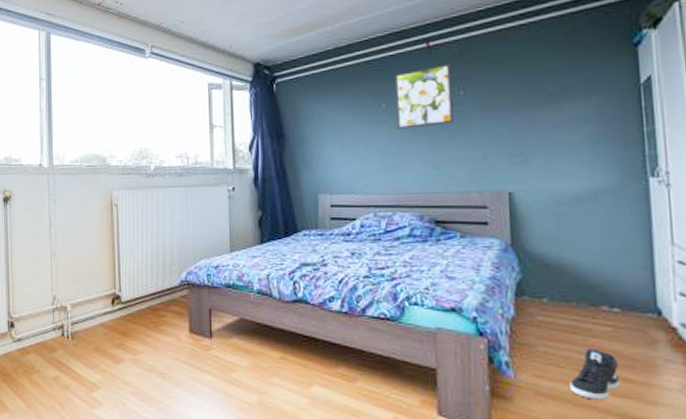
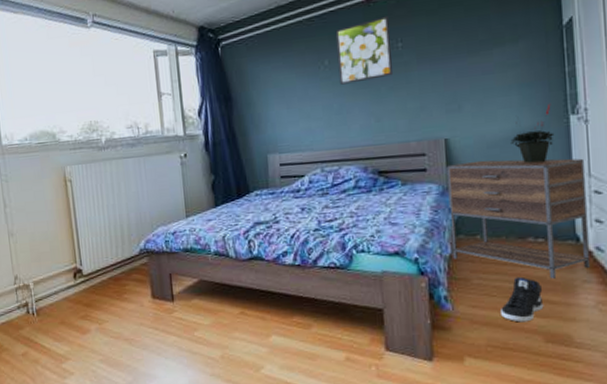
nightstand: none [510,218,675,354] -> present [446,158,591,279]
potted plant: none [582,164,632,225] -> present [510,104,555,163]

